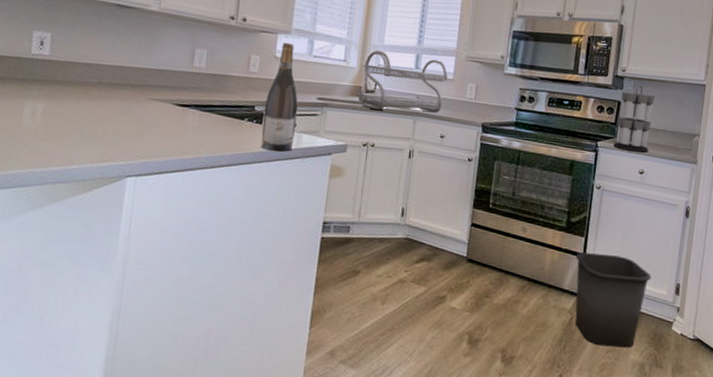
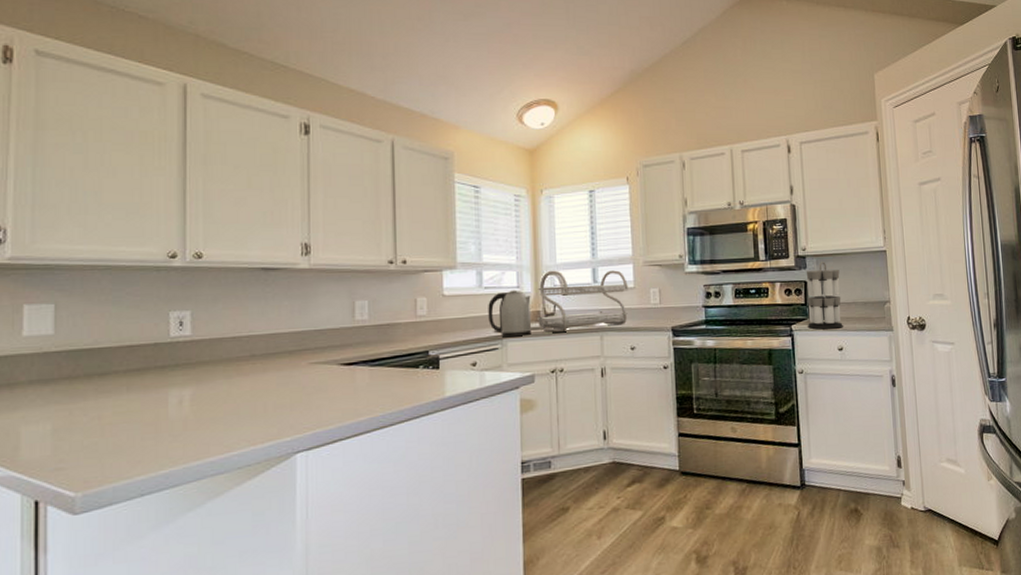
wine bottle: present [261,42,299,152] -> none [439,278,477,397]
kettle: none [313,62,355,108] -> present [488,290,532,338]
waste bin: present [575,252,652,348] -> none [790,438,871,537]

